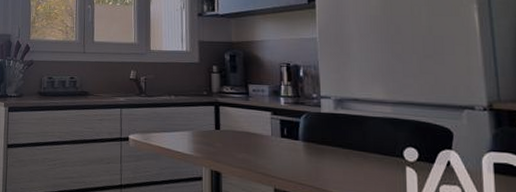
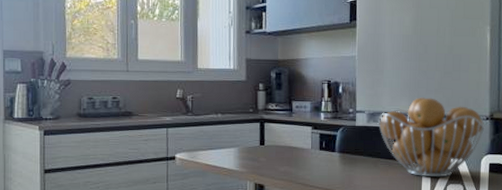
fruit basket: none [346,83,483,176] -> present [377,97,485,177]

